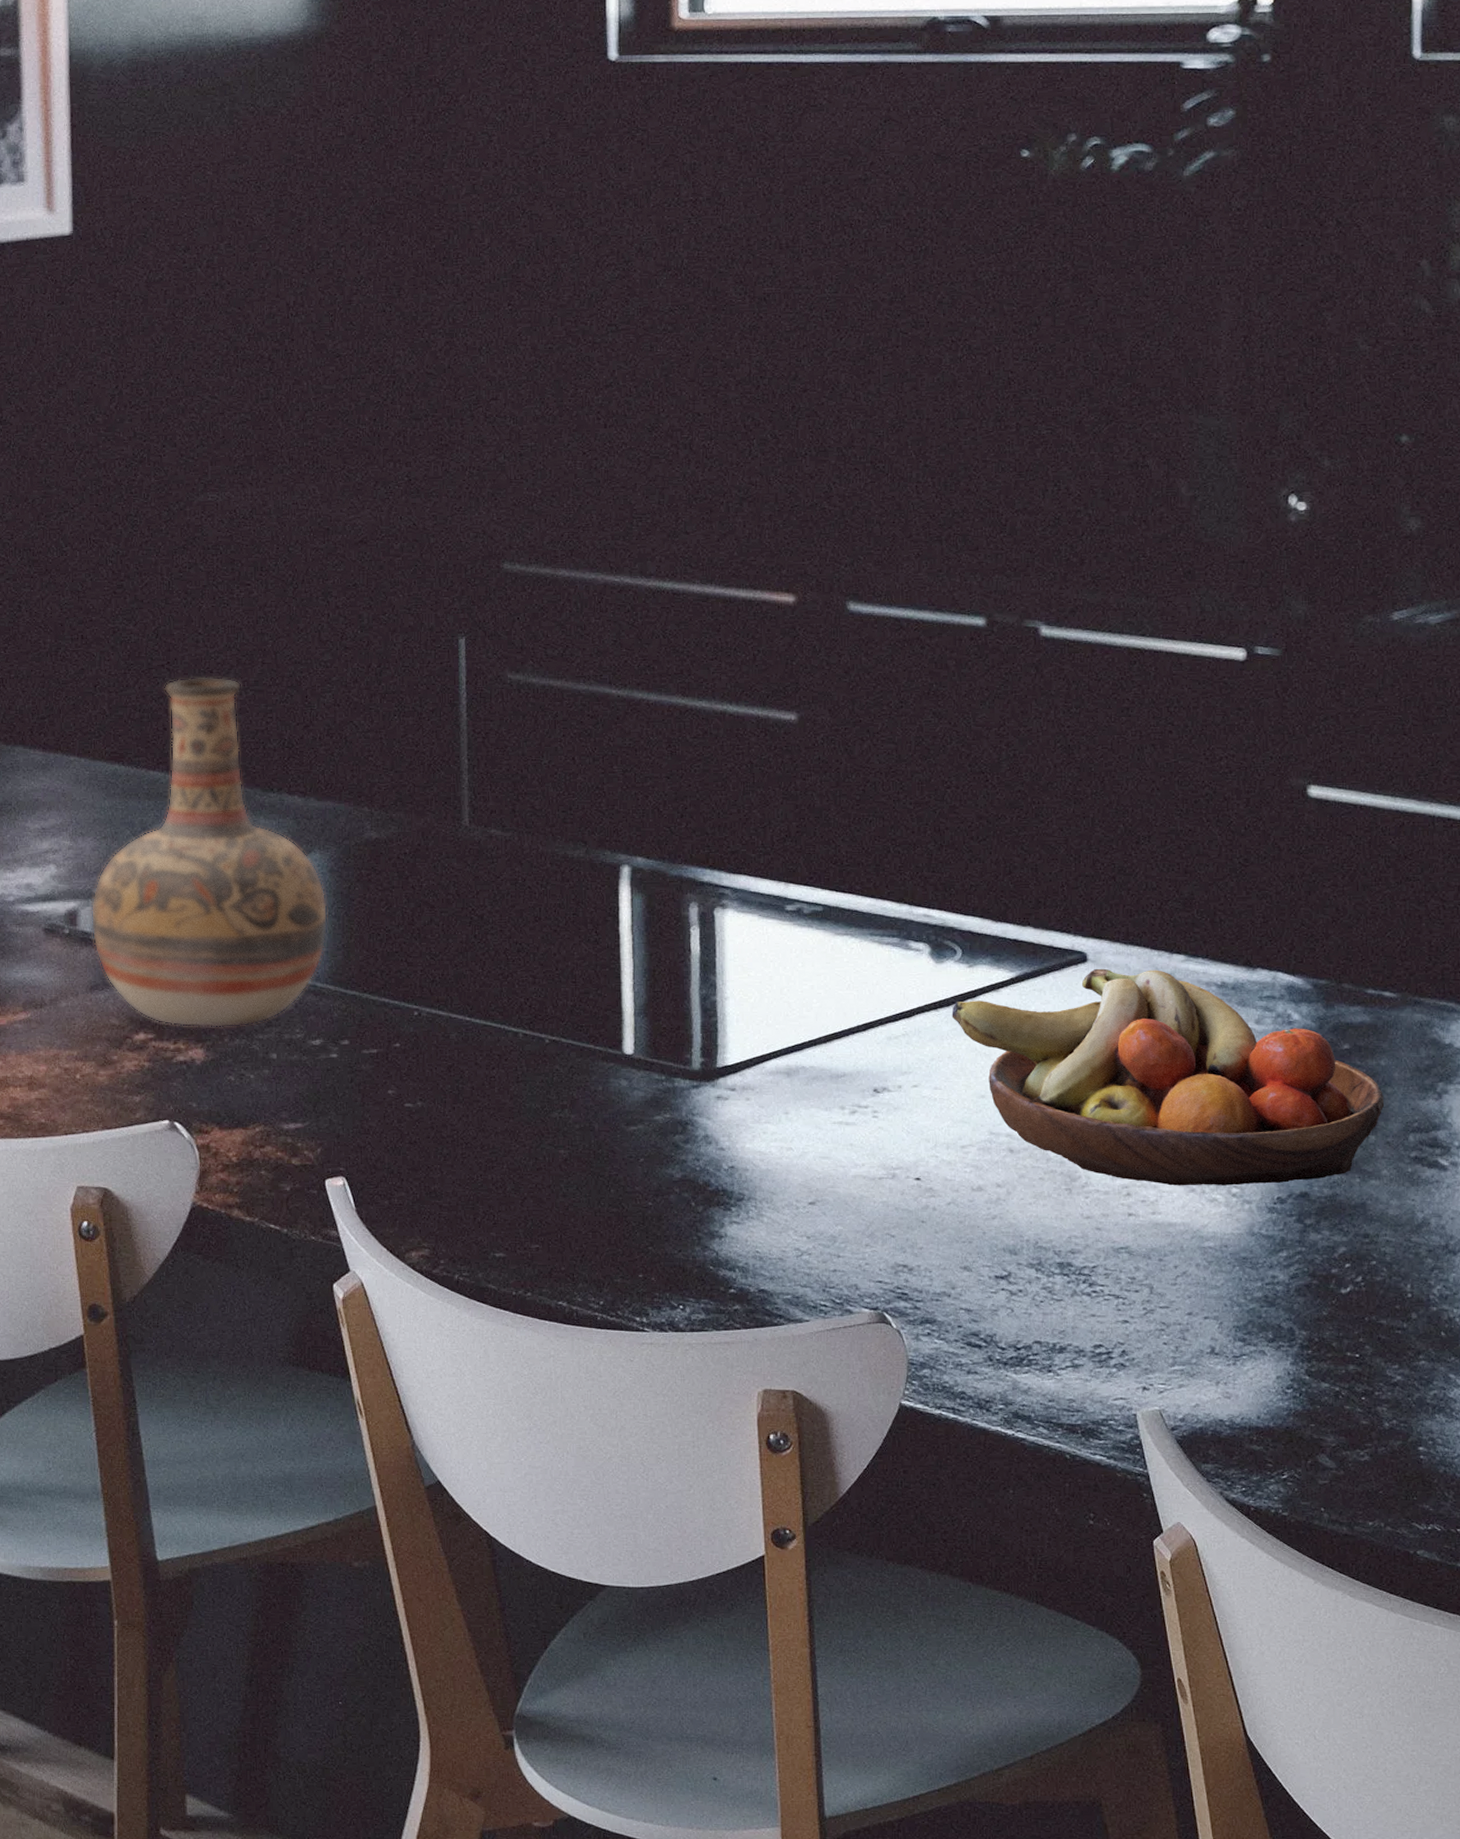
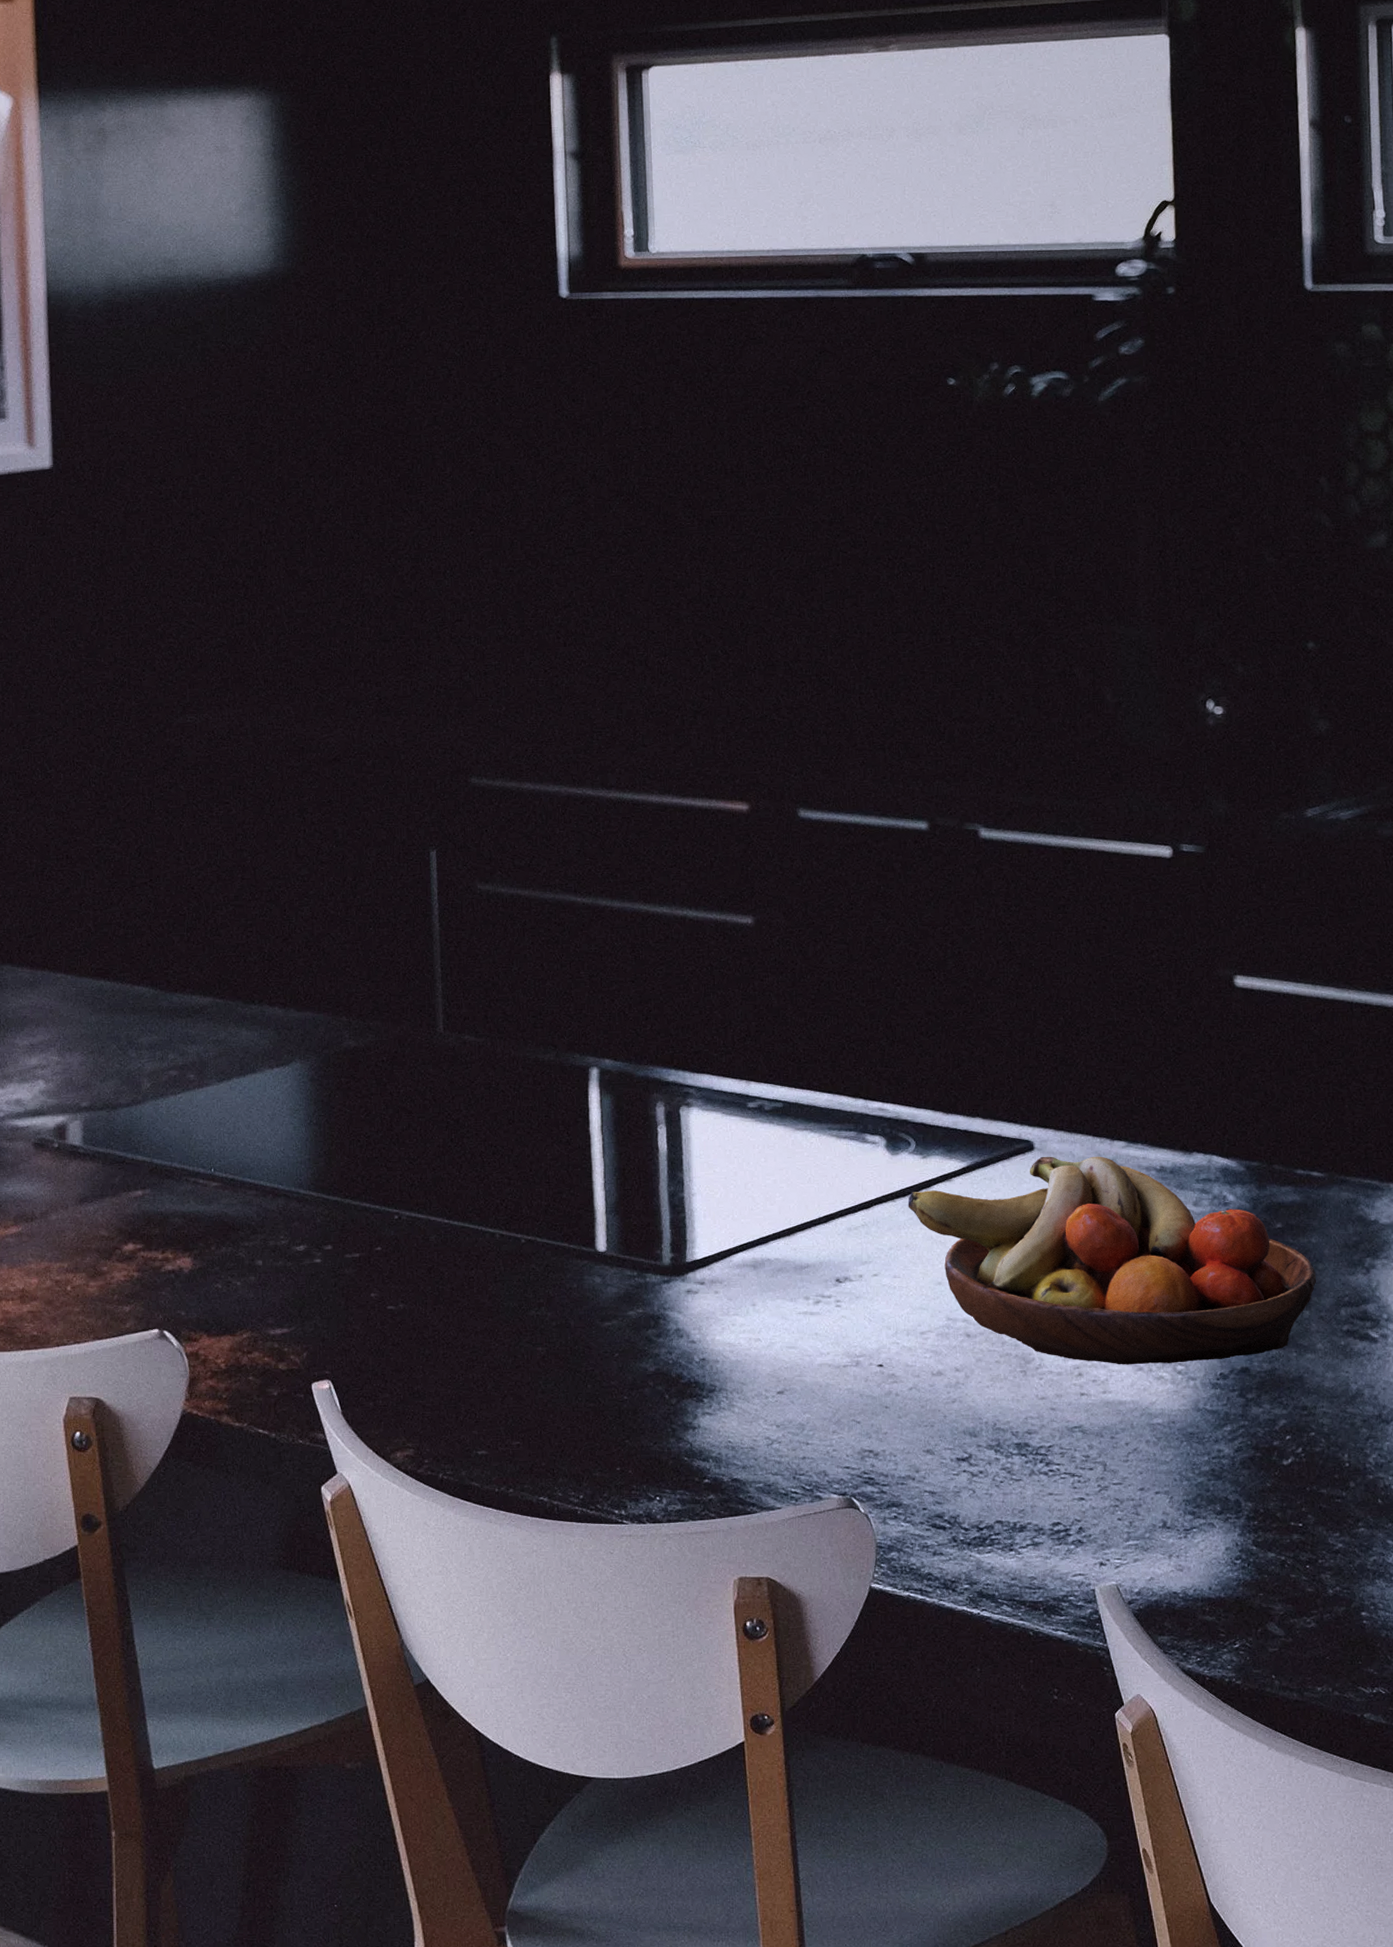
vase: present [91,676,328,1028] -> none [79,893,310,1237]

